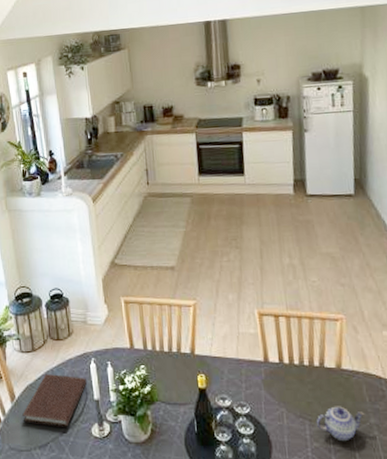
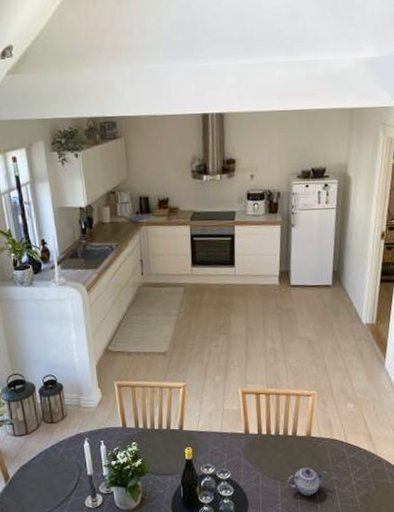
notebook: present [22,374,87,428] -> none [17,454,80,502]

